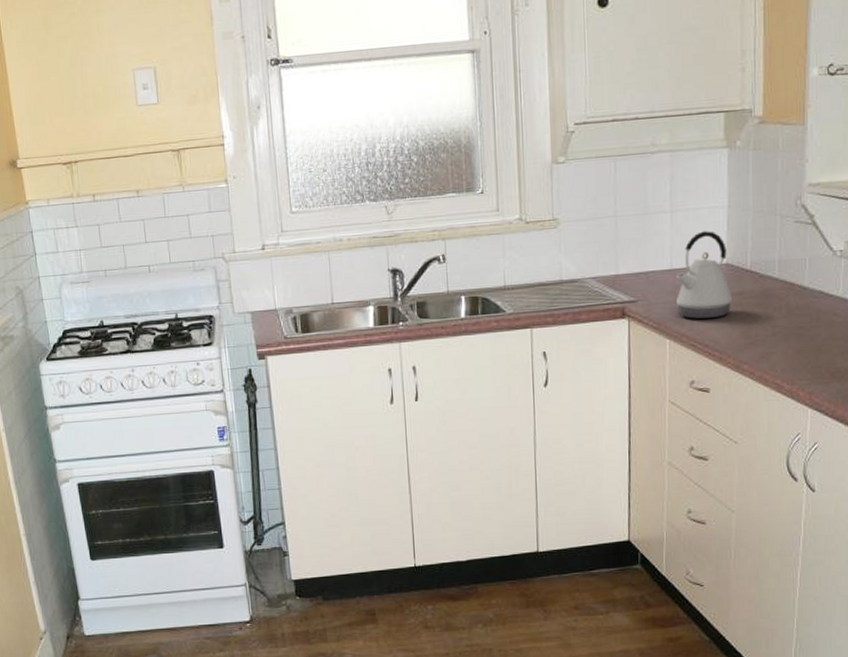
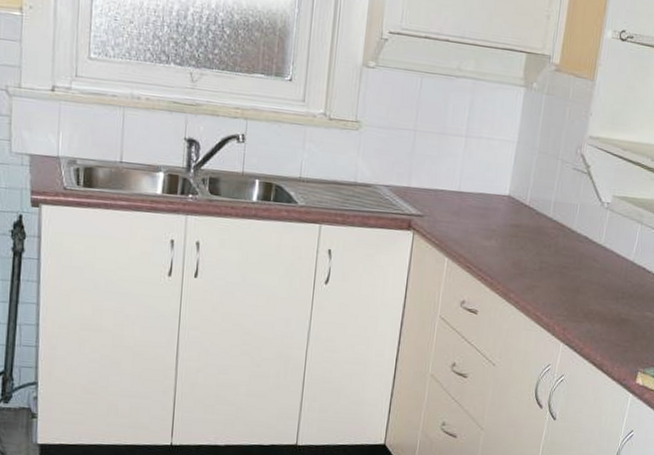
kettle: present [676,231,733,320] -> none [459,161,511,245]

